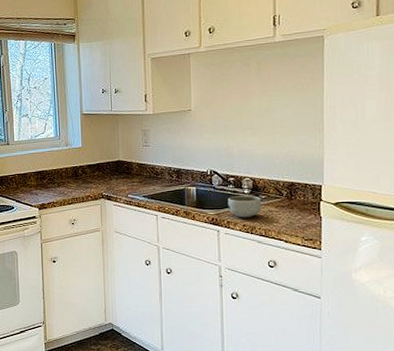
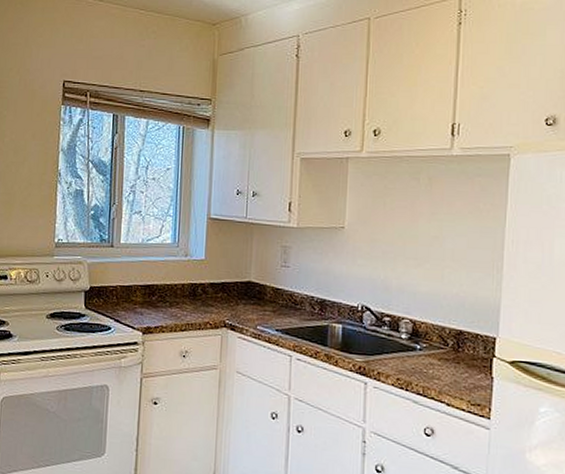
bowl: present [227,196,262,218] -> none [379,340,422,370]

